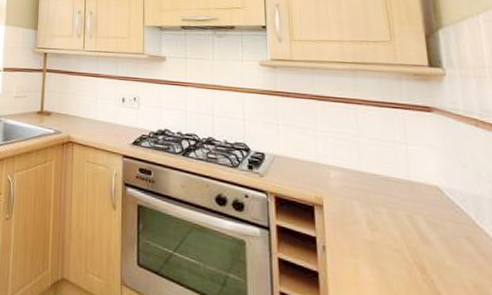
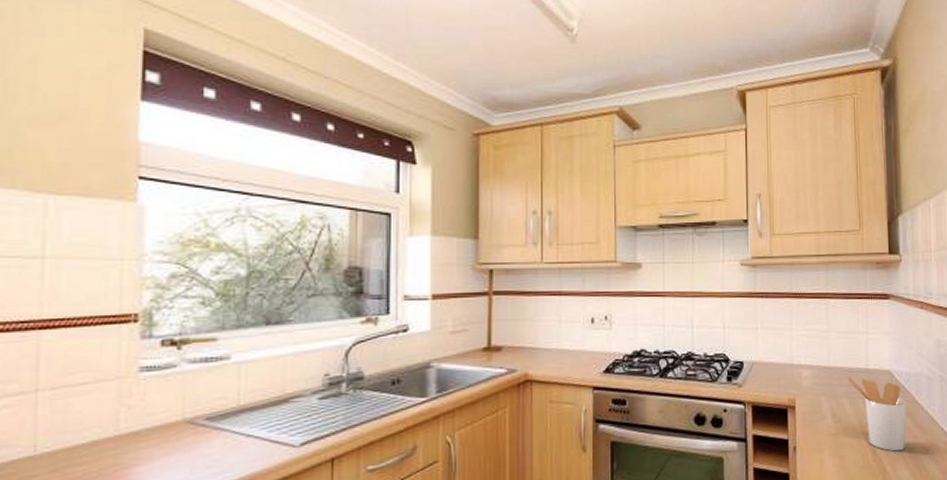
utensil holder: none [384,185,466,278] -> present [847,377,907,452]

